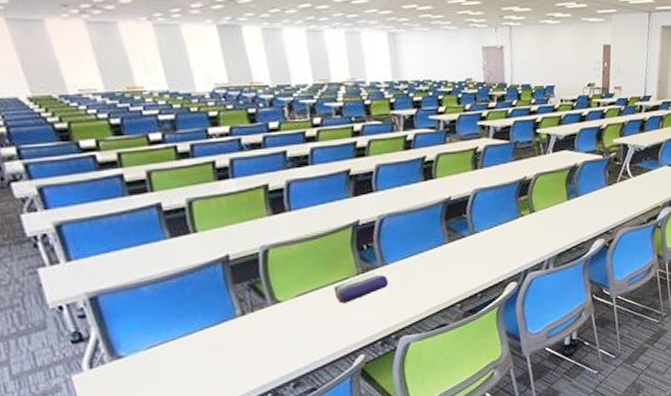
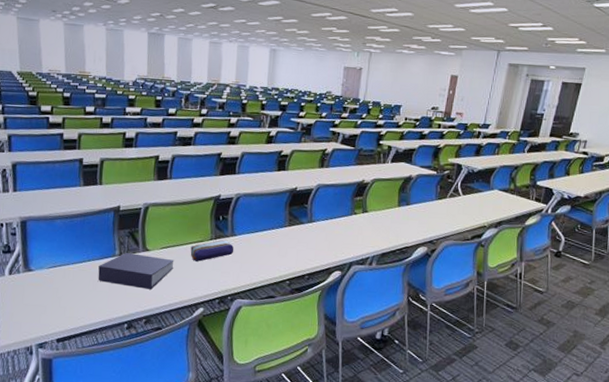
book: none [216,306,318,351] -> present [98,253,175,290]

